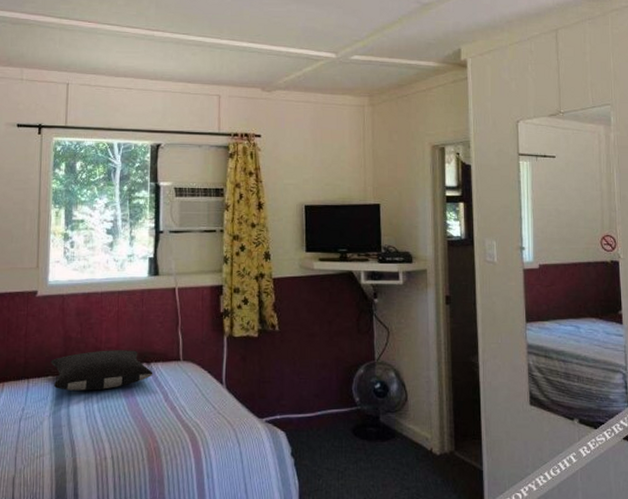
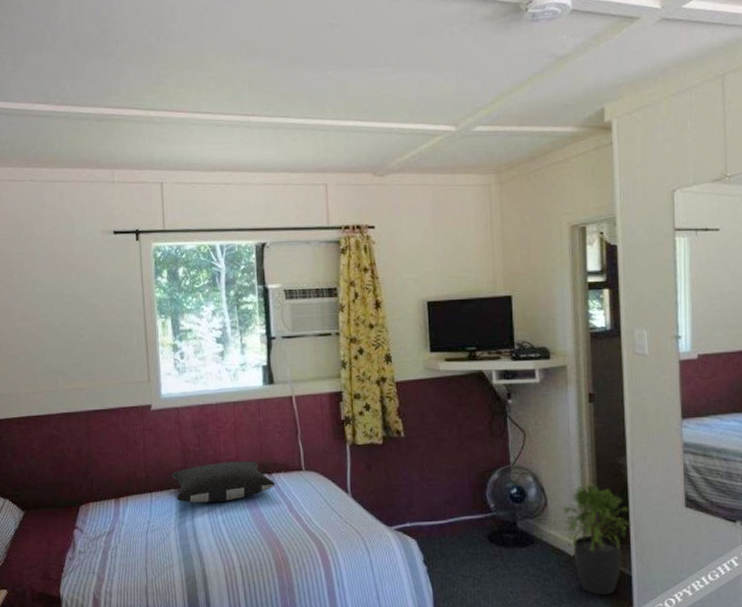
potted plant: none [419,380,483,489] -> present [561,483,632,595]

